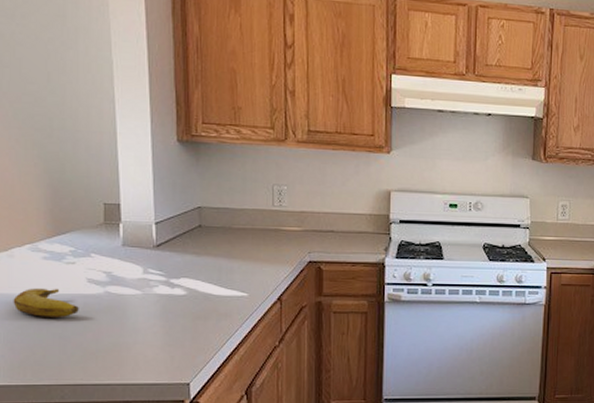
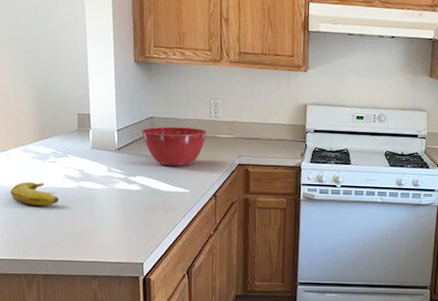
mixing bowl: none [187,218,270,265] -> present [142,126,208,166]

